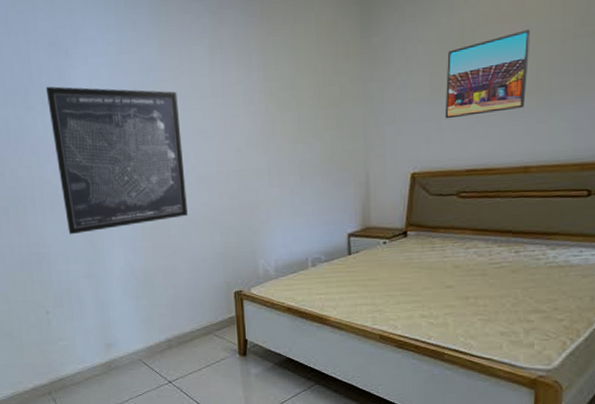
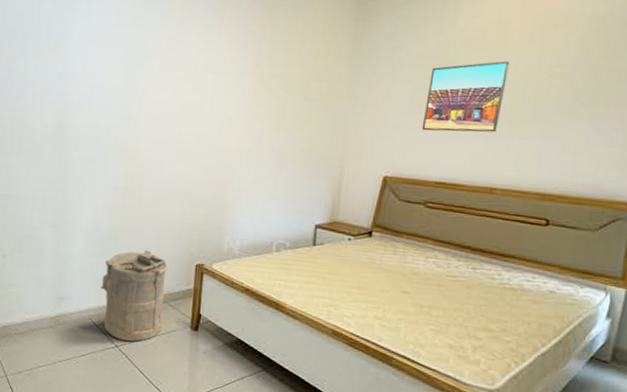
wall art: present [45,86,188,235] -> none [40,34,171,182]
laundry hamper: none [145,286,211,375] -> present [100,250,167,342]

